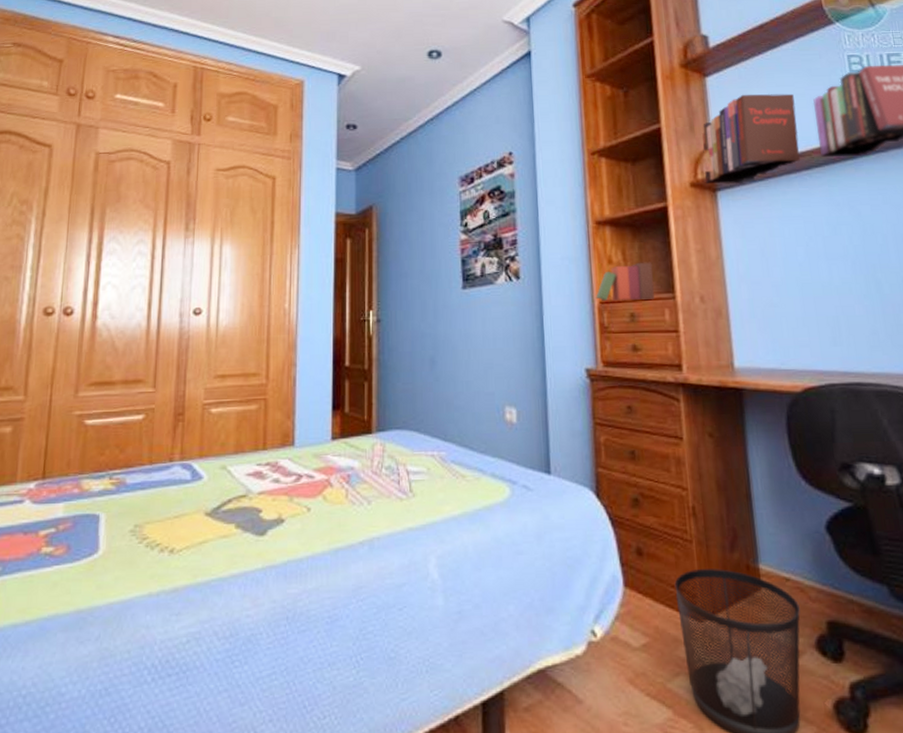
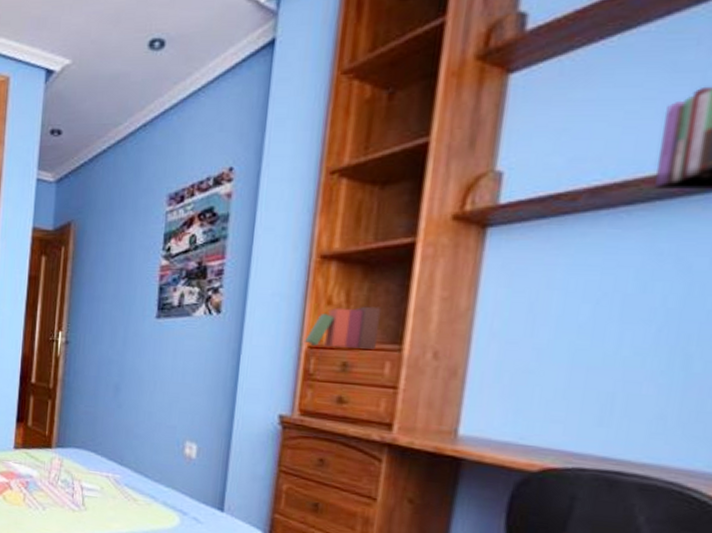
books: present [702,93,800,184] -> none [474,98,638,219]

